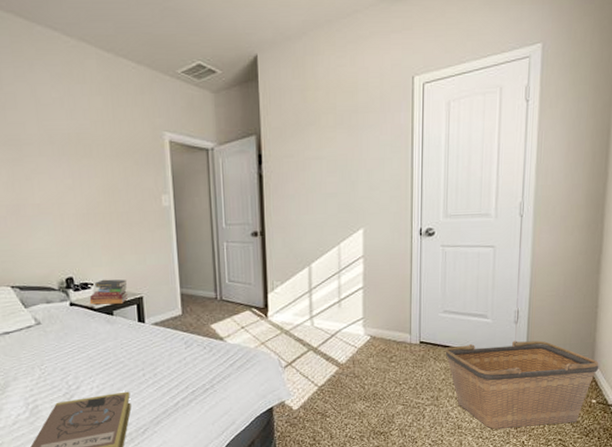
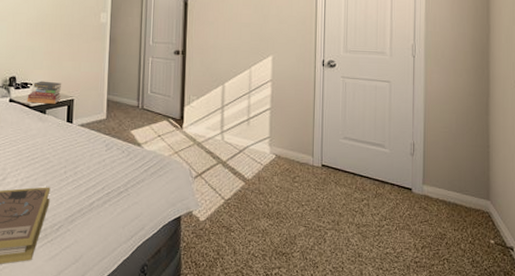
bicycle basket: present [445,340,599,429] -> none [345,171,495,263]

